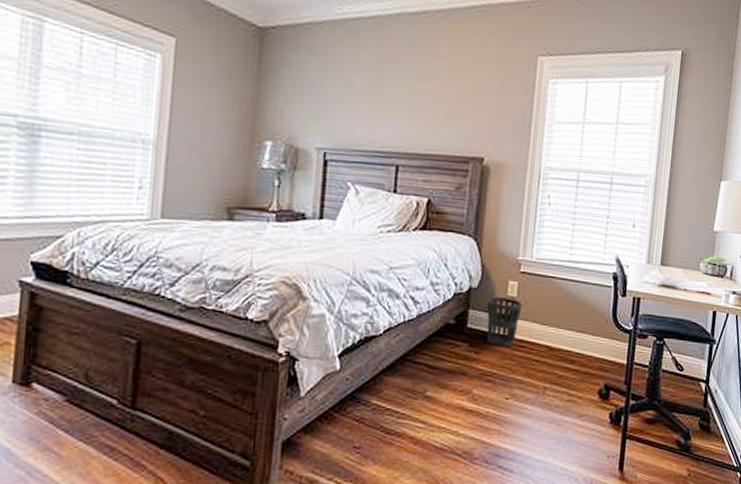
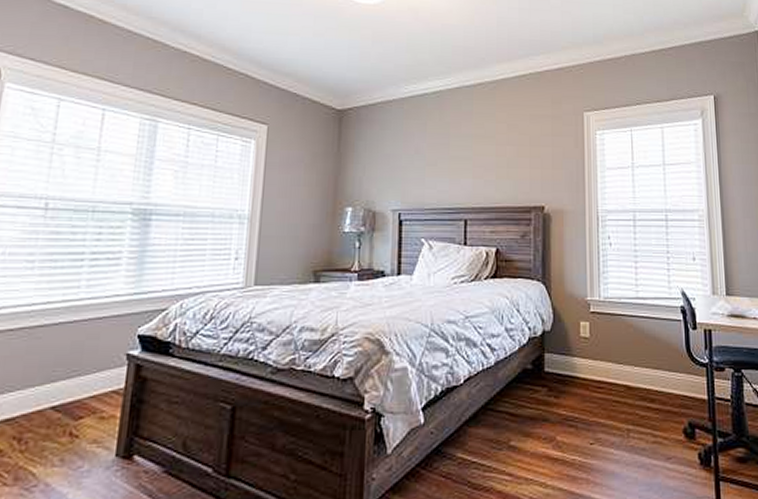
wastebasket: present [486,296,522,347] -> none [561,337,596,389]

